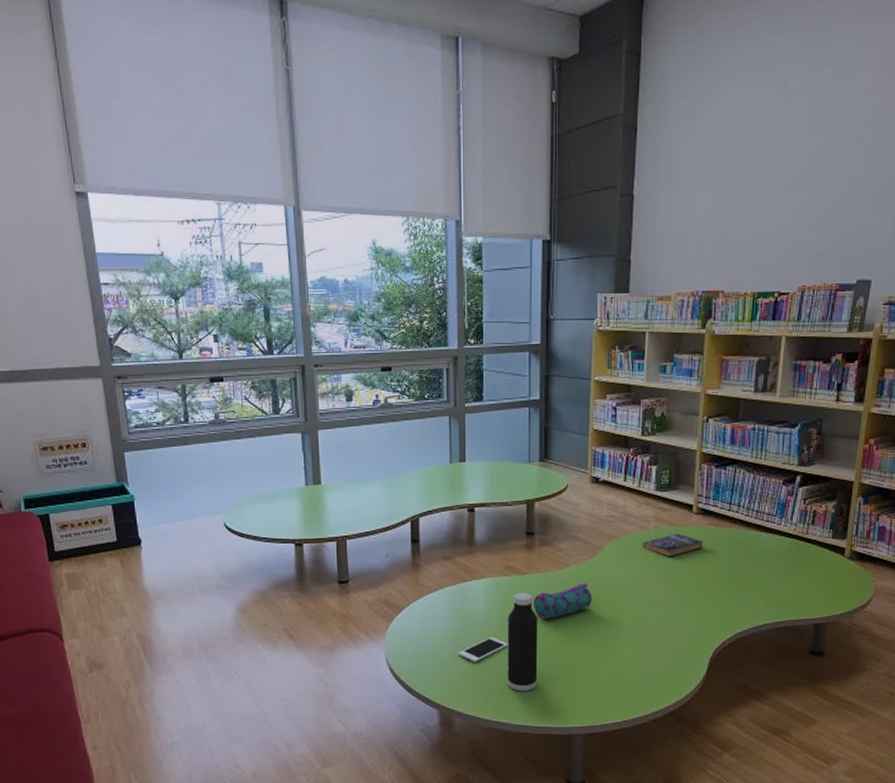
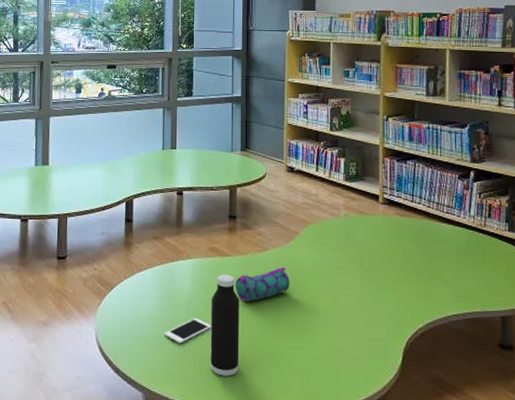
book: present [642,533,704,557] -> none [334,221,391,245]

